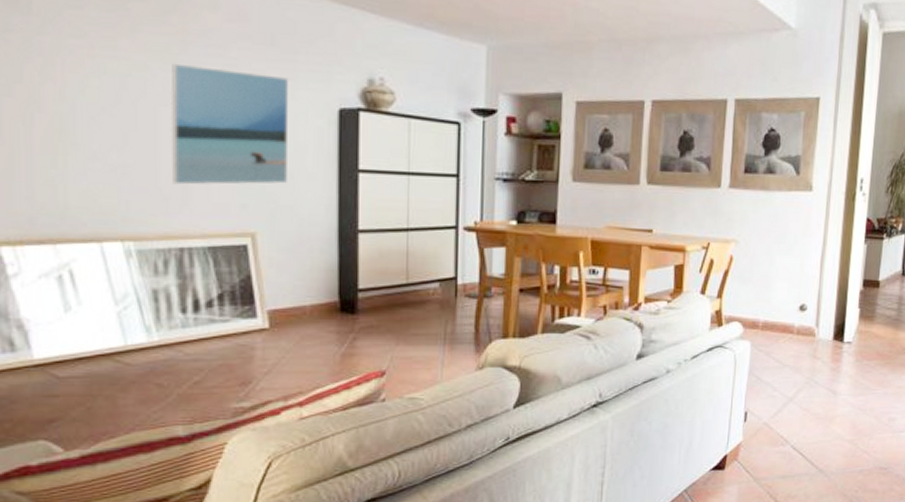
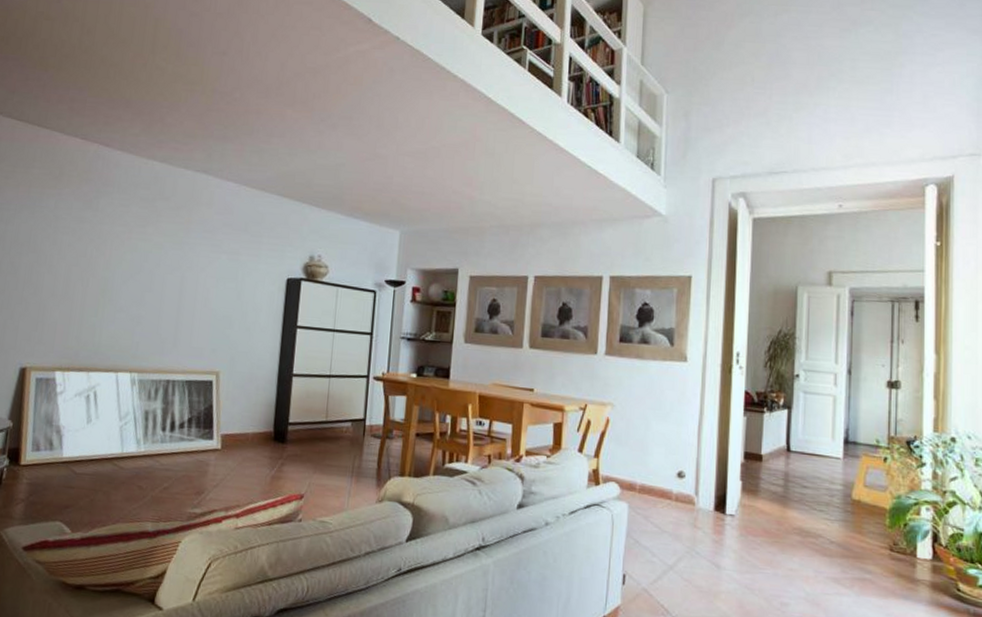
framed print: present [170,63,289,185] -> none [168,244,254,335]

